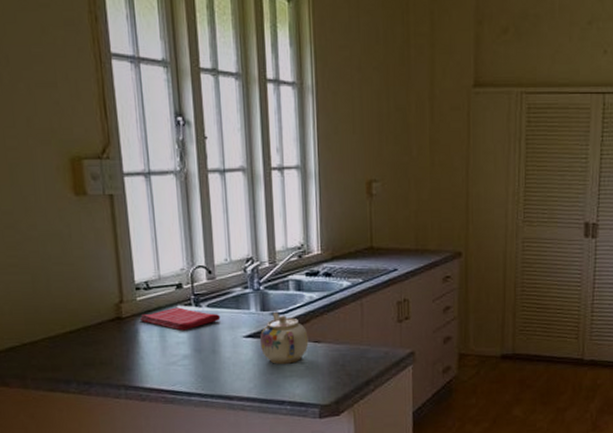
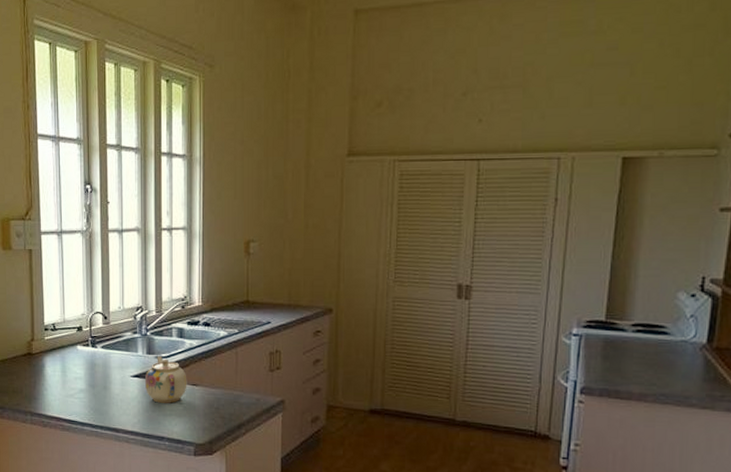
dish towel: present [140,307,221,331] -> none [47,347,112,368]

